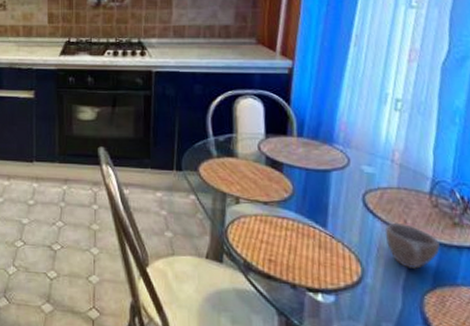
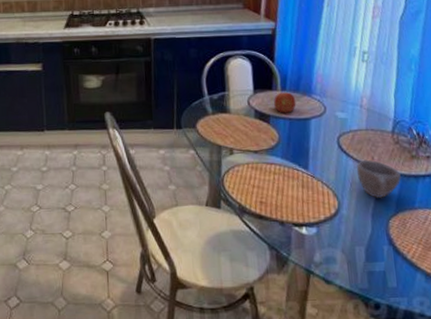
fruit: none [288,139,315,162] -> present [274,92,296,113]

